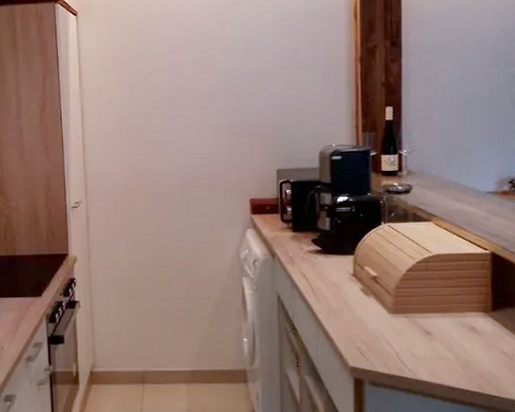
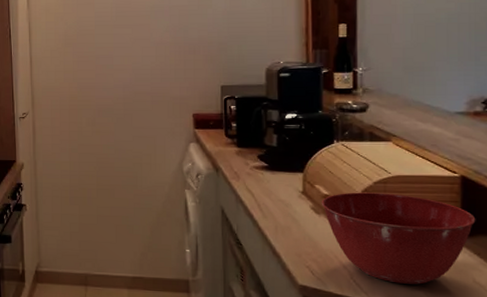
mixing bowl: none [370,272,504,359] -> present [321,192,476,285]

